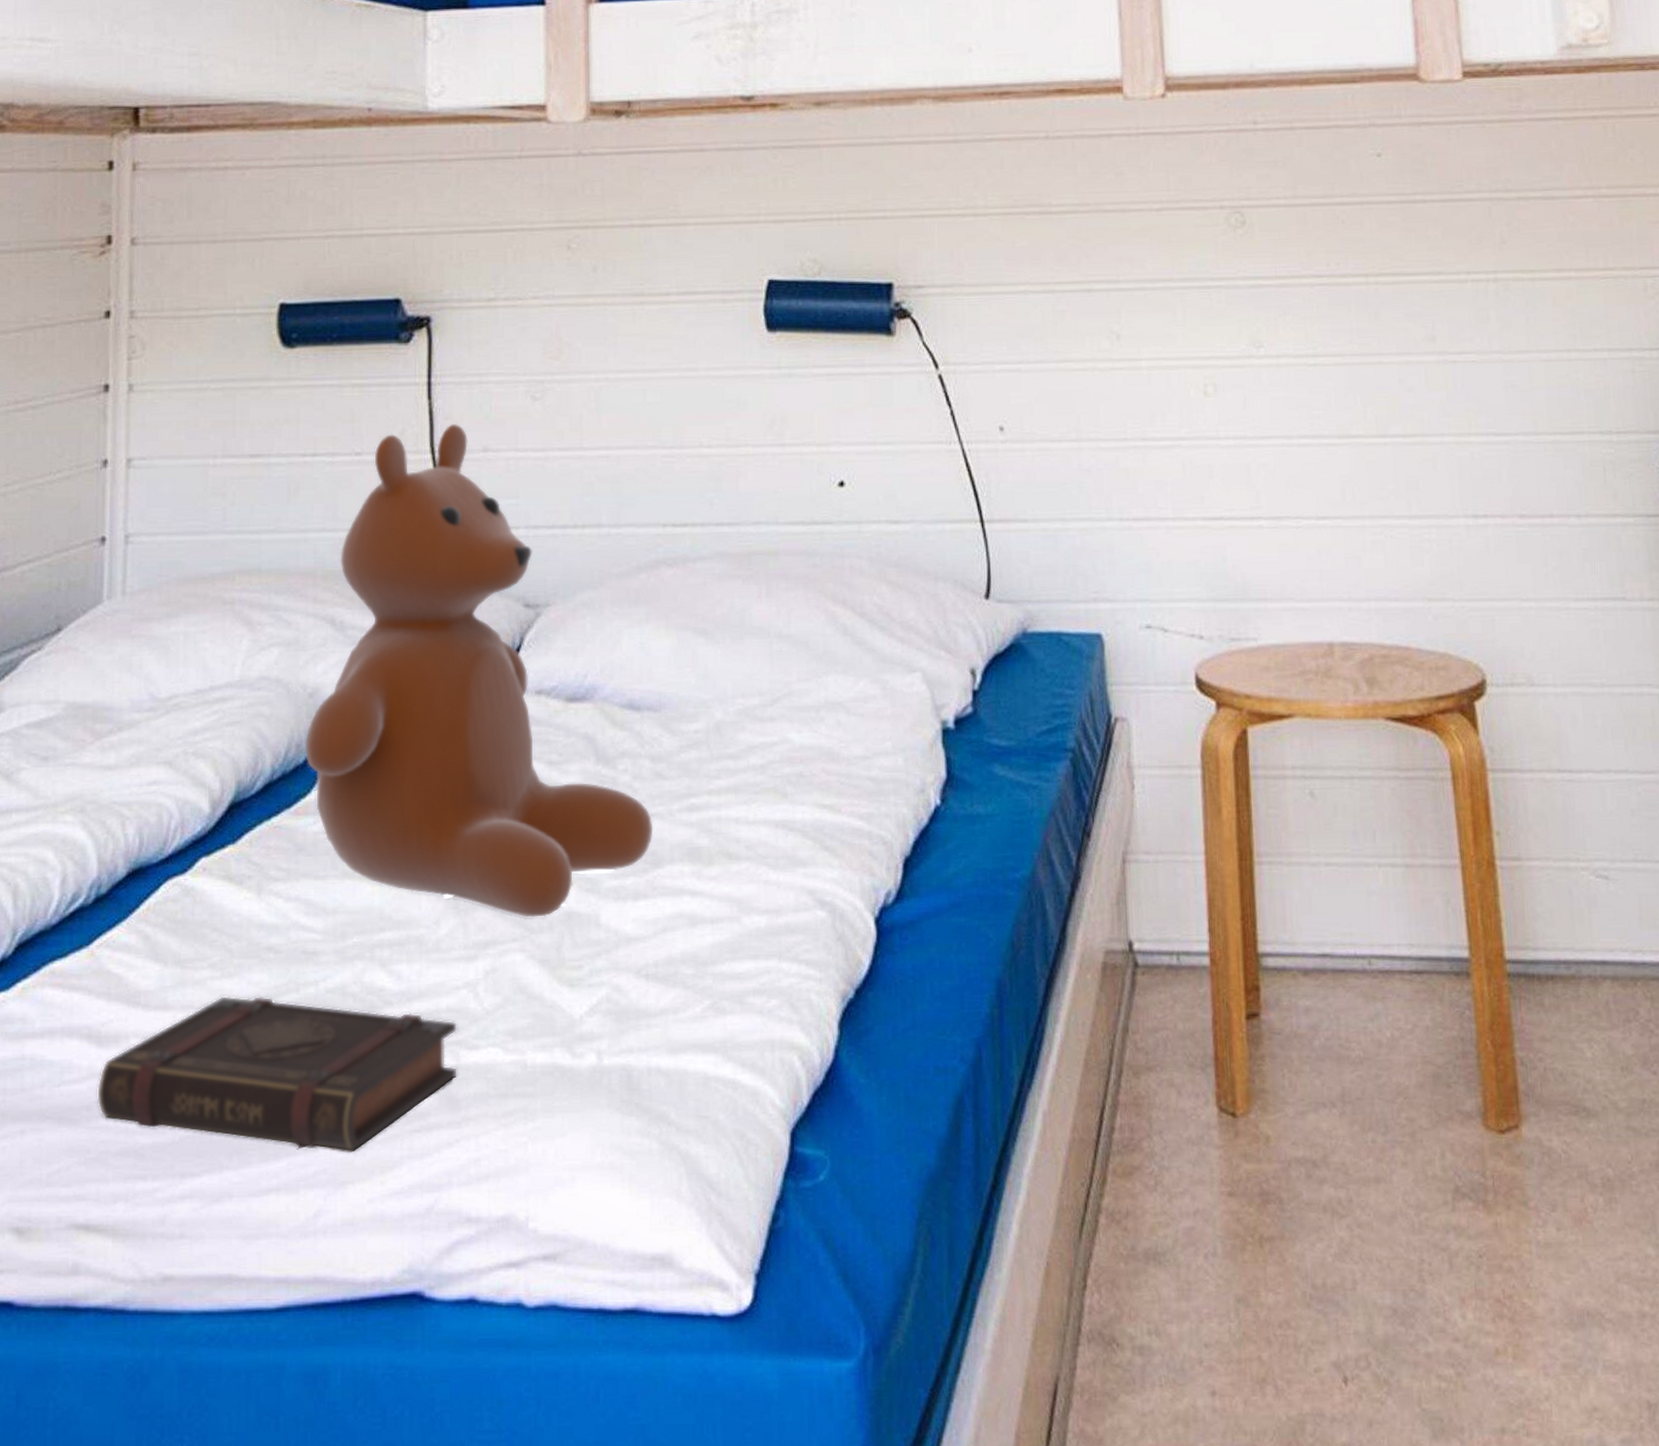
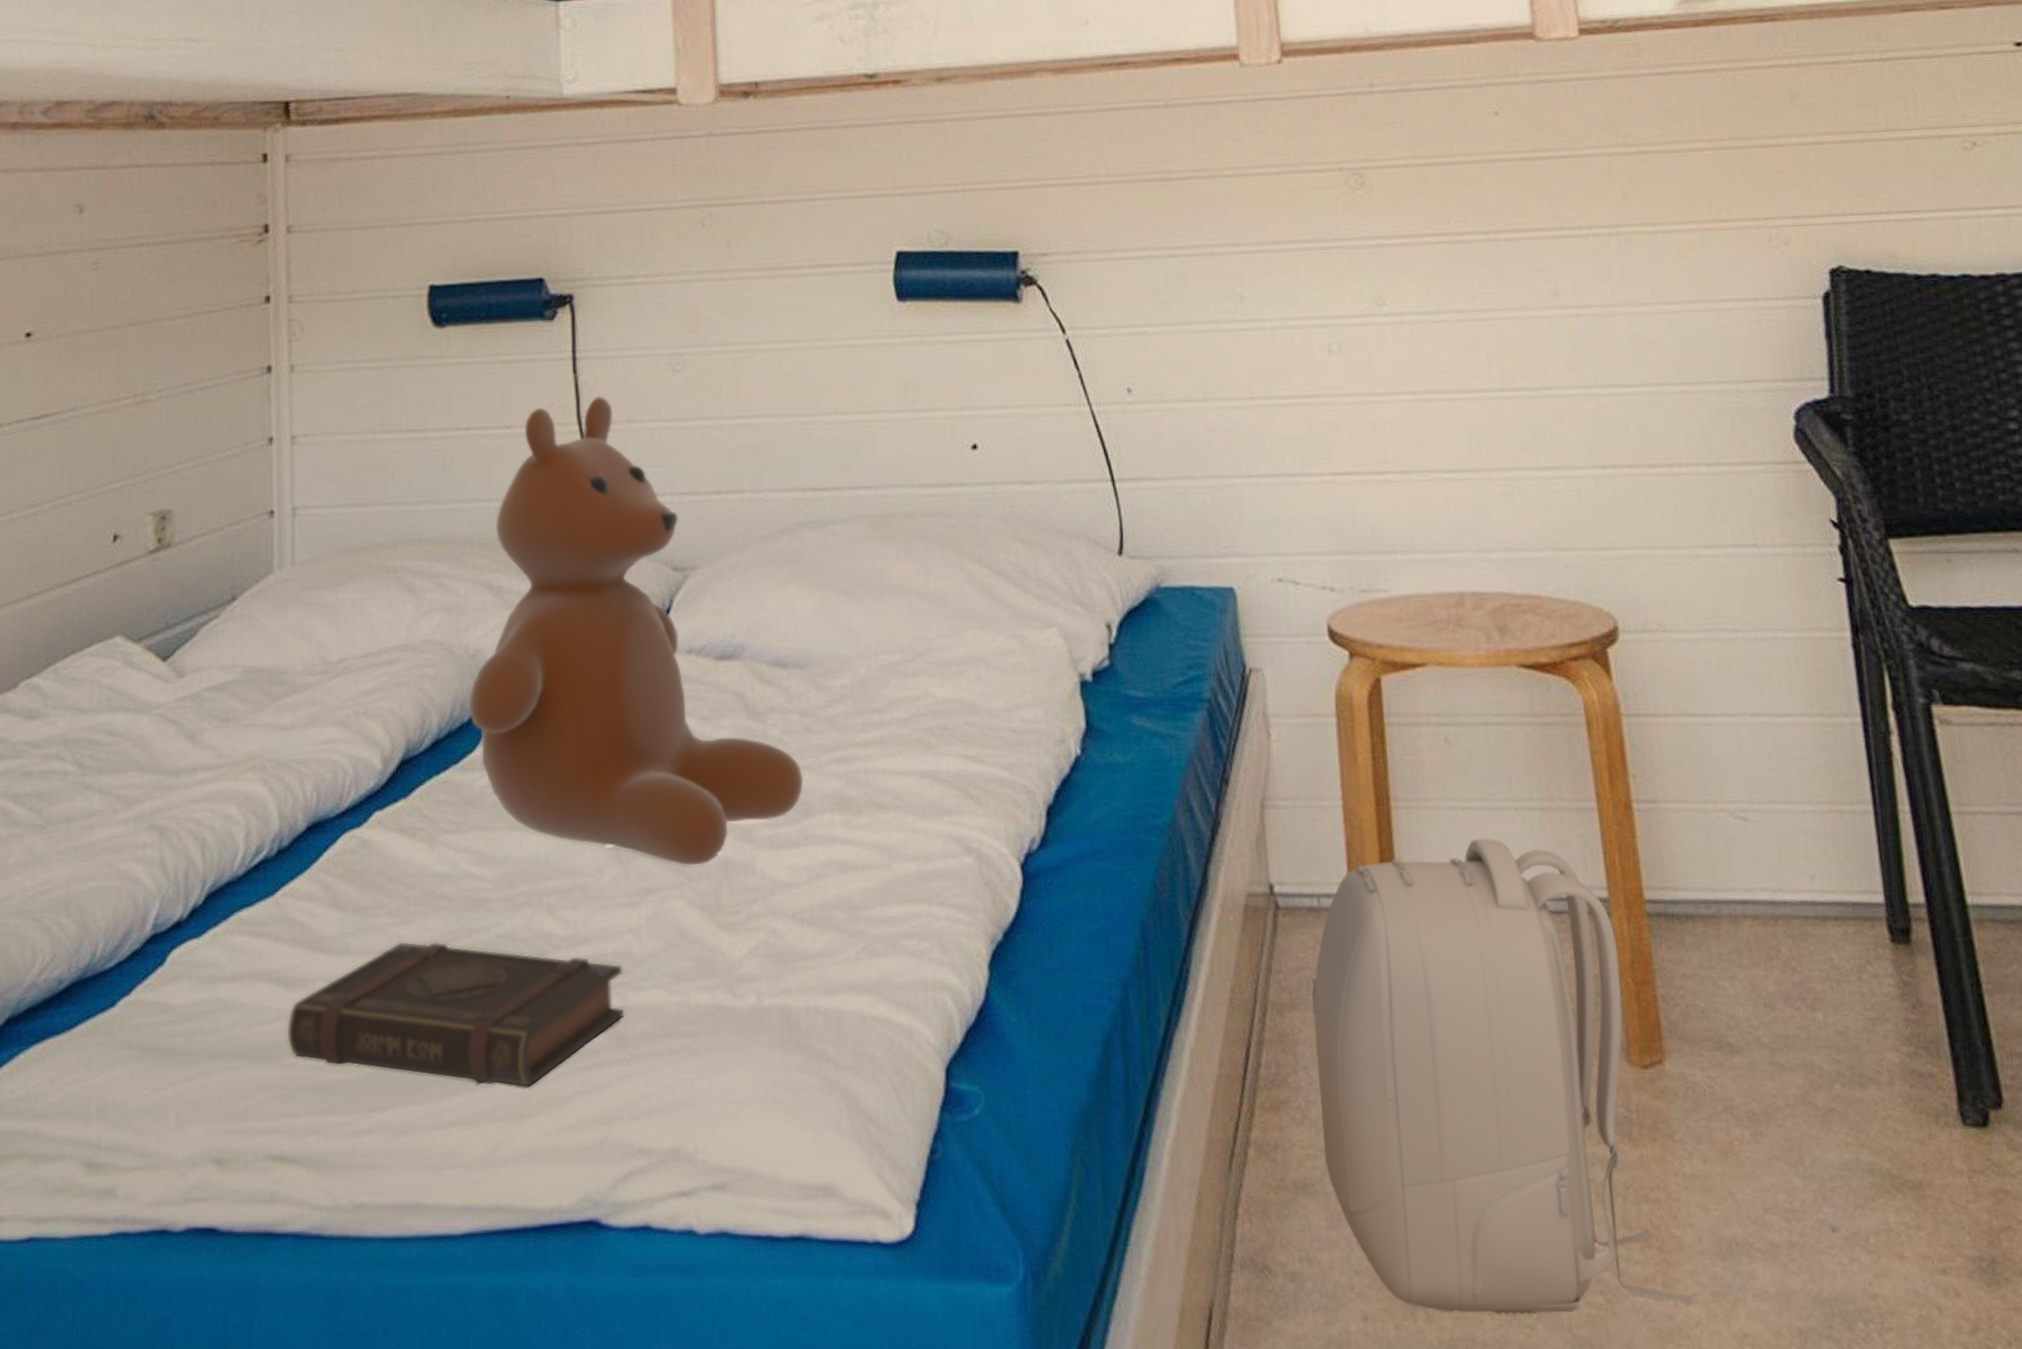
backpack: none [1168,895,1544,1389] -> present [1311,838,1693,1315]

